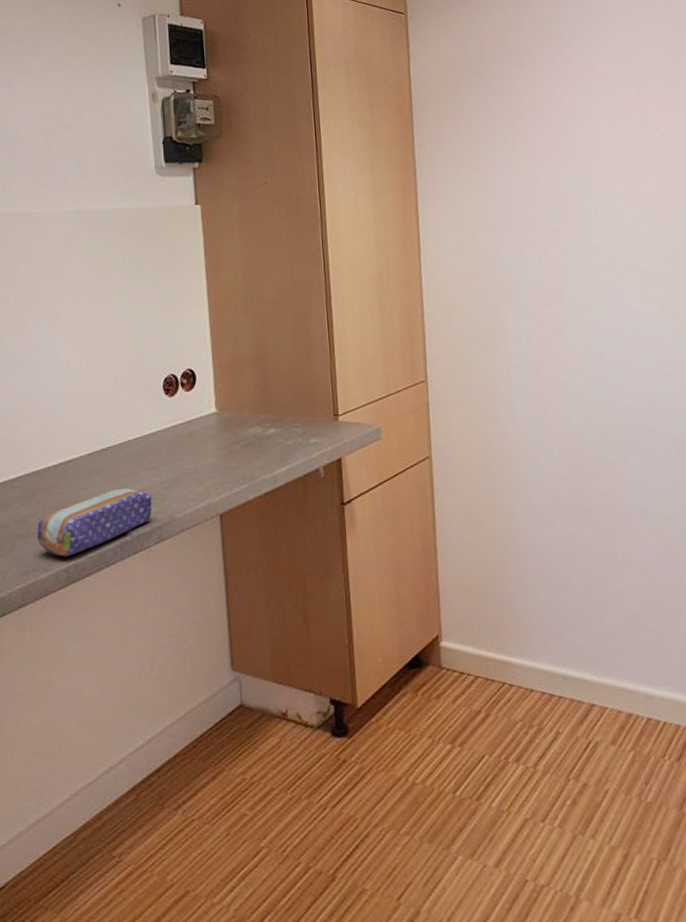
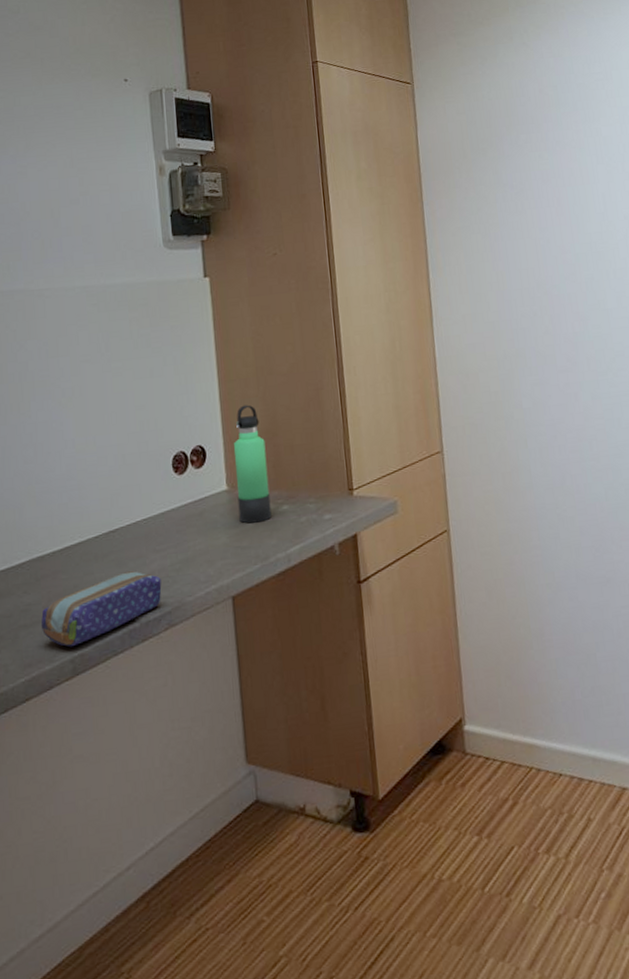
thermos bottle: none [223,331,259,445] -> present [234,405,272,524]

